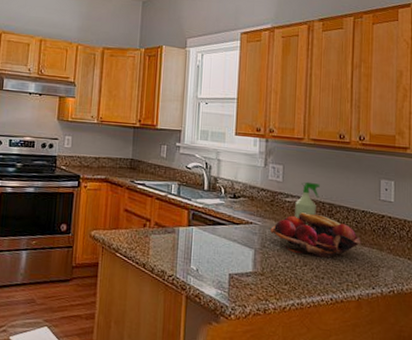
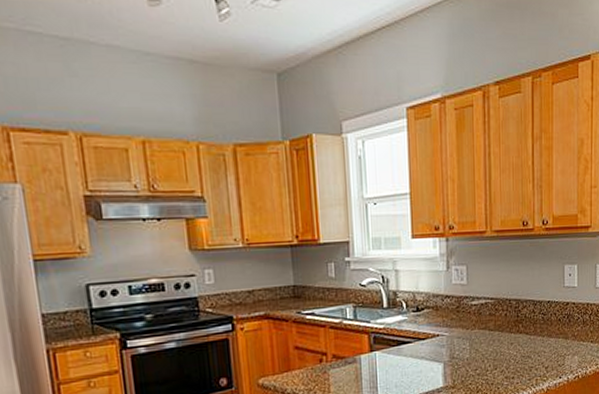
fruit basket: present [270,212,362,258] -> none [458,313,548,359]
spray bottle: present [295,181,321,226] -> none [482,279,506,327]

